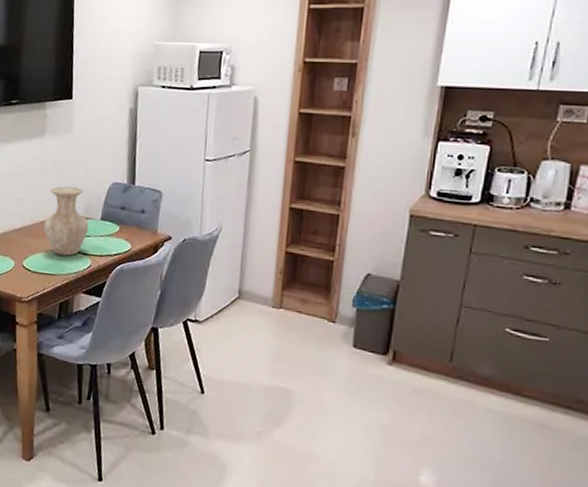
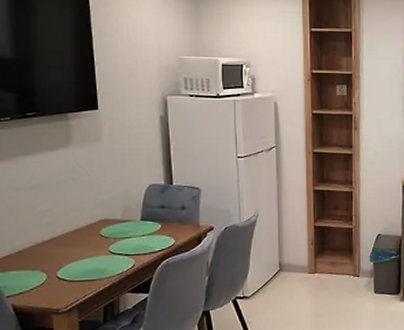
vase: present [43,186,89,256] -> none [77,193,129,260]

